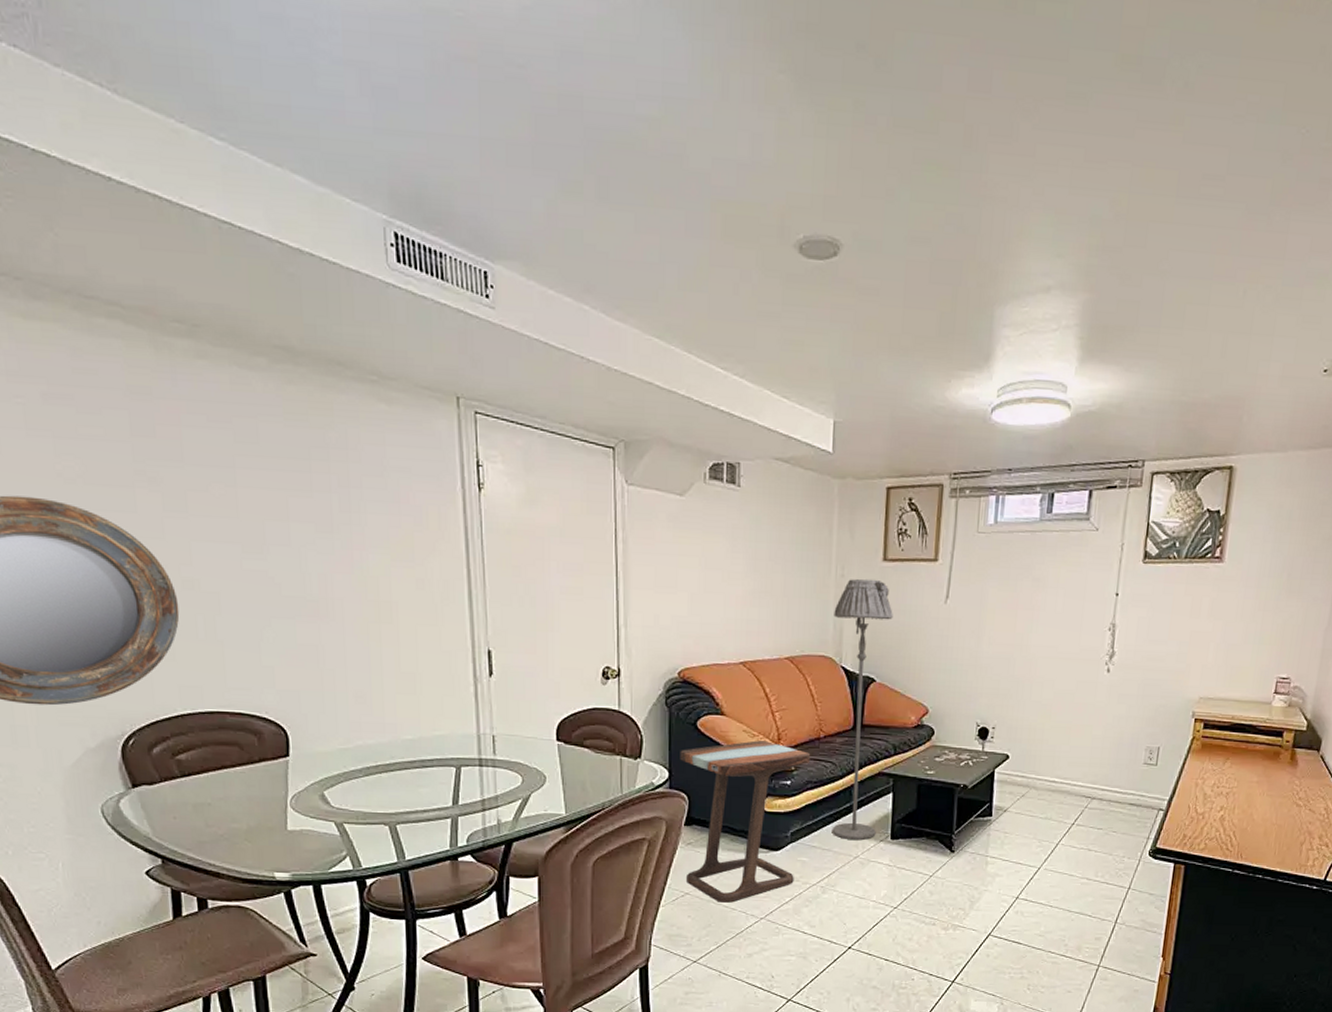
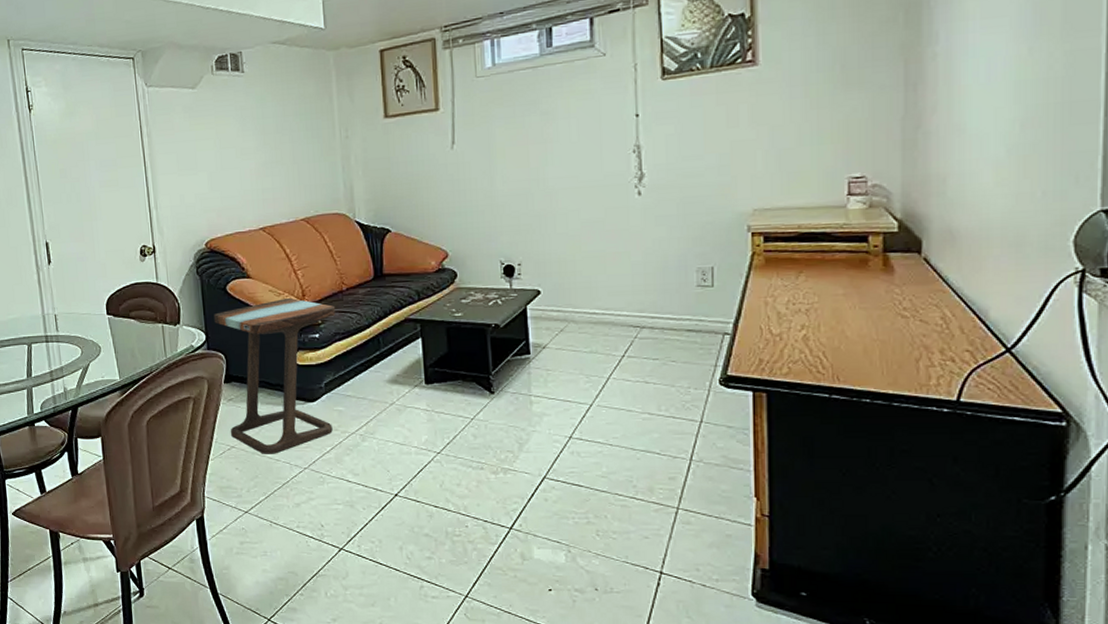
floor lamp: present [831,578,893,840] -> none [342,135,409,387]

